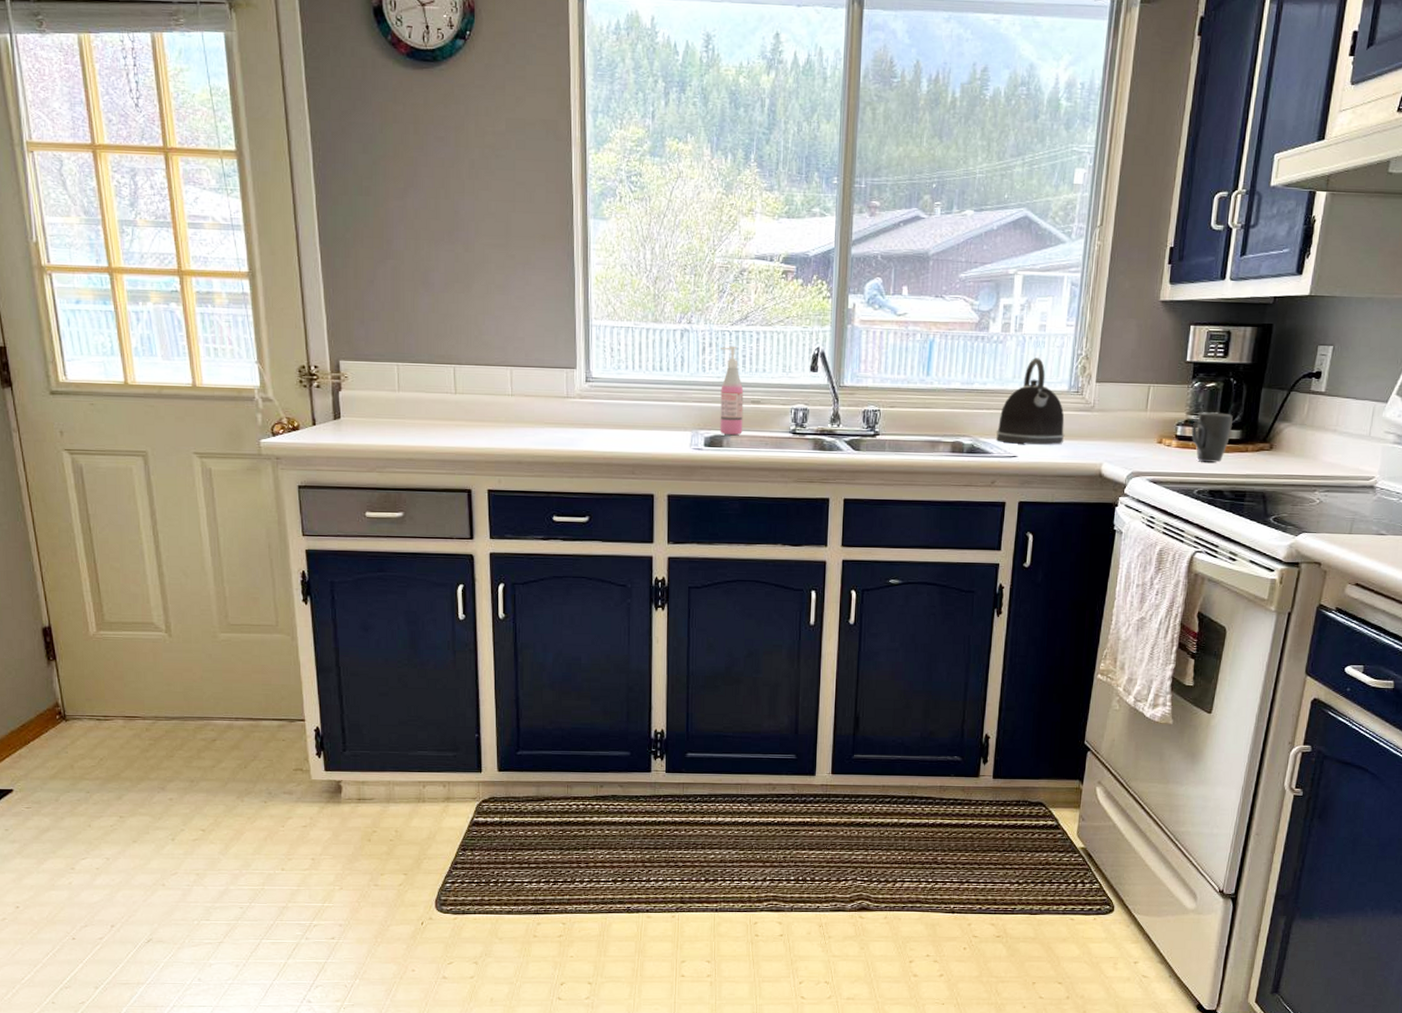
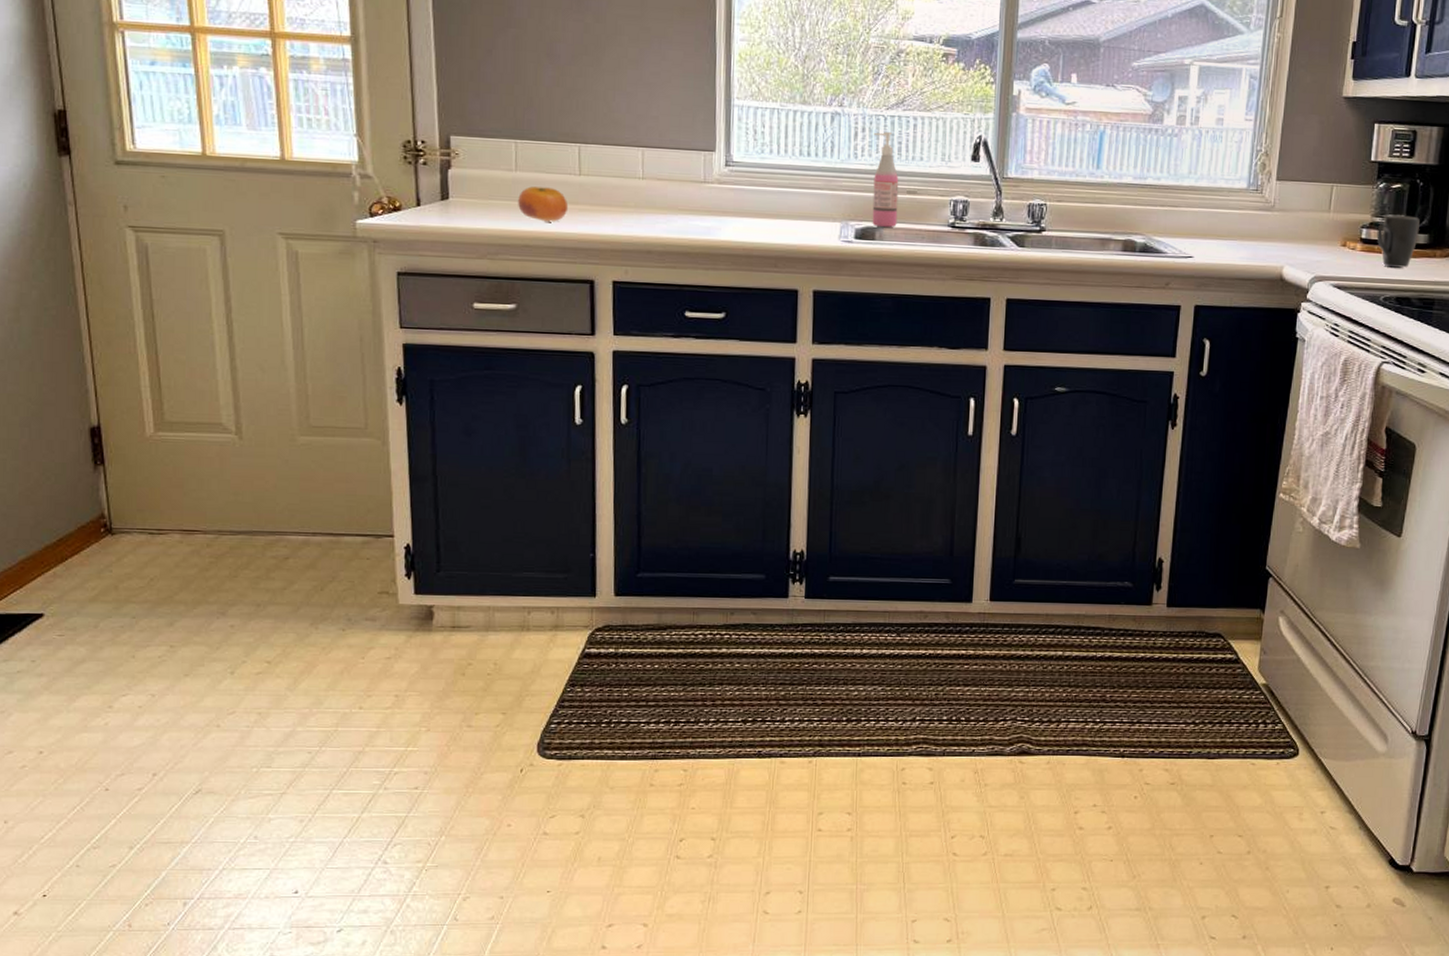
fruit: none [402,405,446,437] -> present [518,186,569,222]
kettle: present [995,358,1065,445] -> none [1170,153,1244,246]

